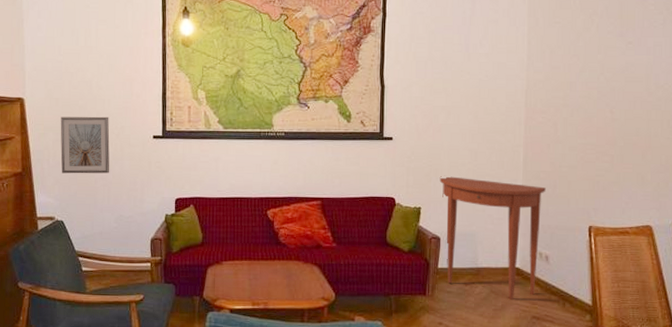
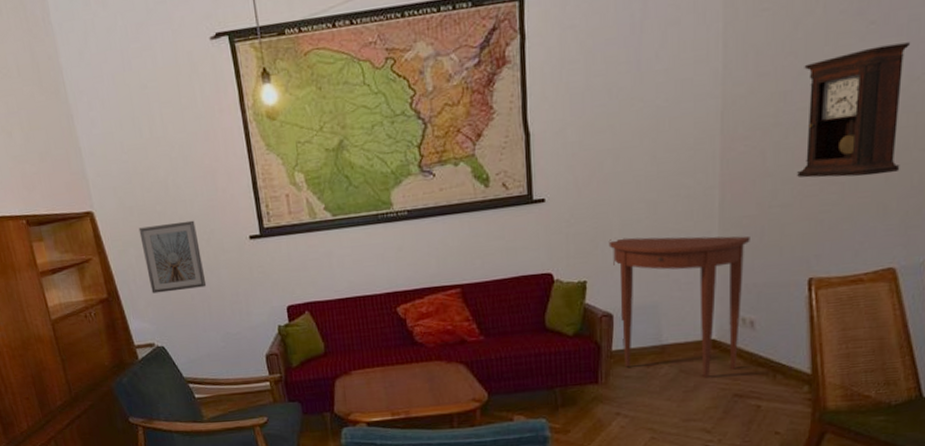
pendulum clock: none [580,60,656,153] -> present [797,42,911,178]

